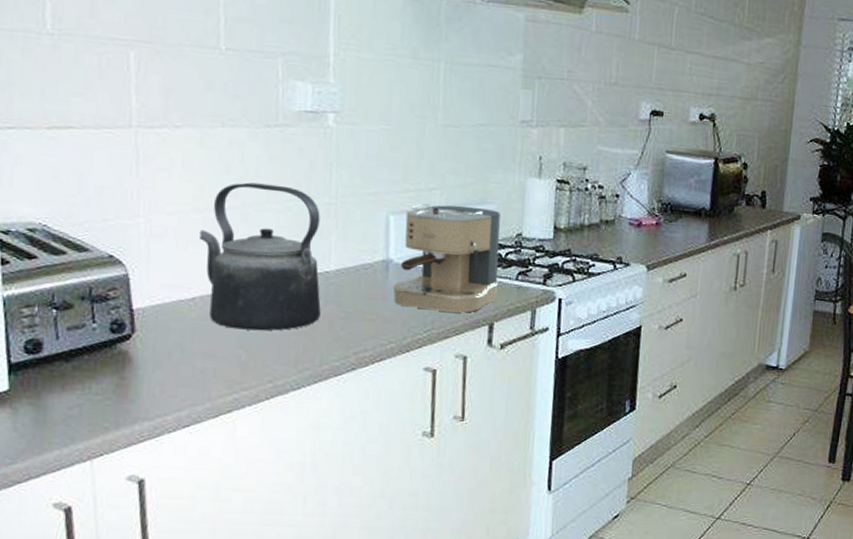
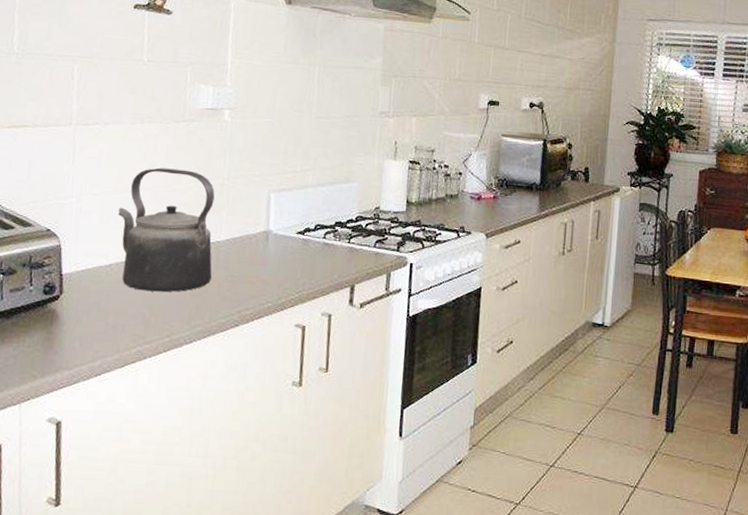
coffee maker: present [393,203,501,313] -> none [271,182,362,276]

